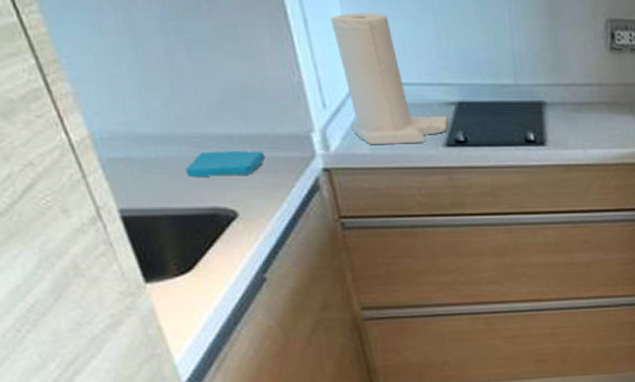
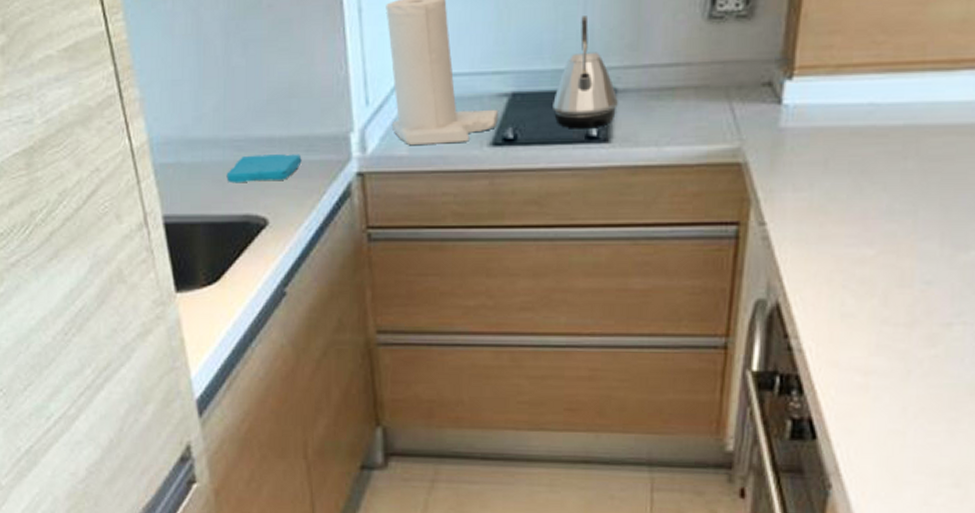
kettle: none [494,41,548,134] -> present [553,16,618,129]

